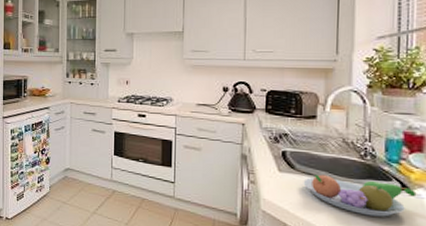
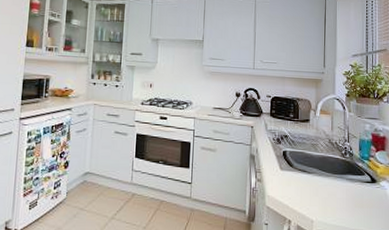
fruit bowl: present [303,174,417,217] -> none [299,171,382,207]

